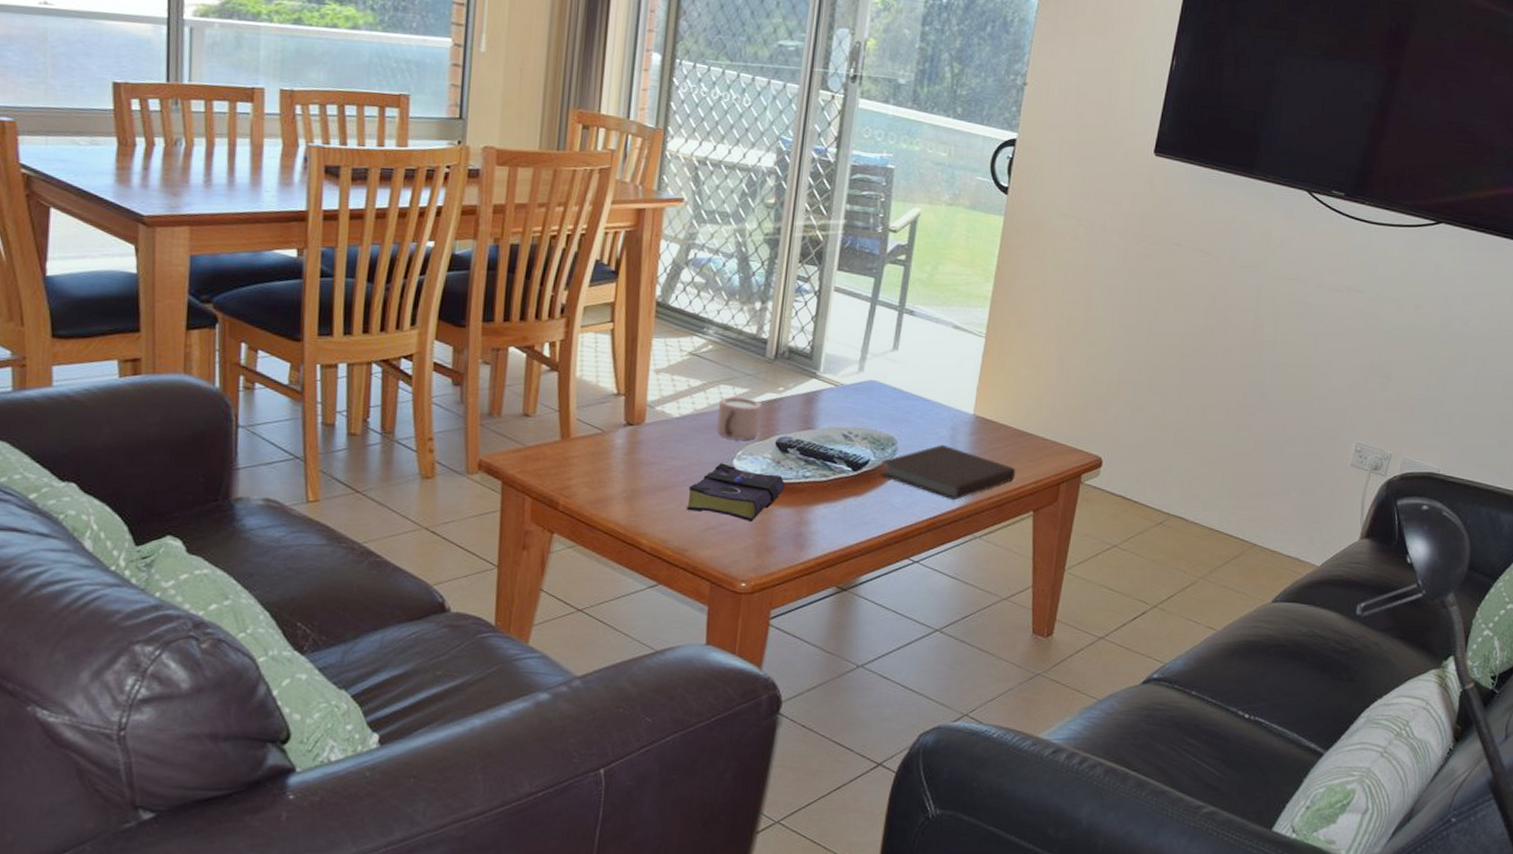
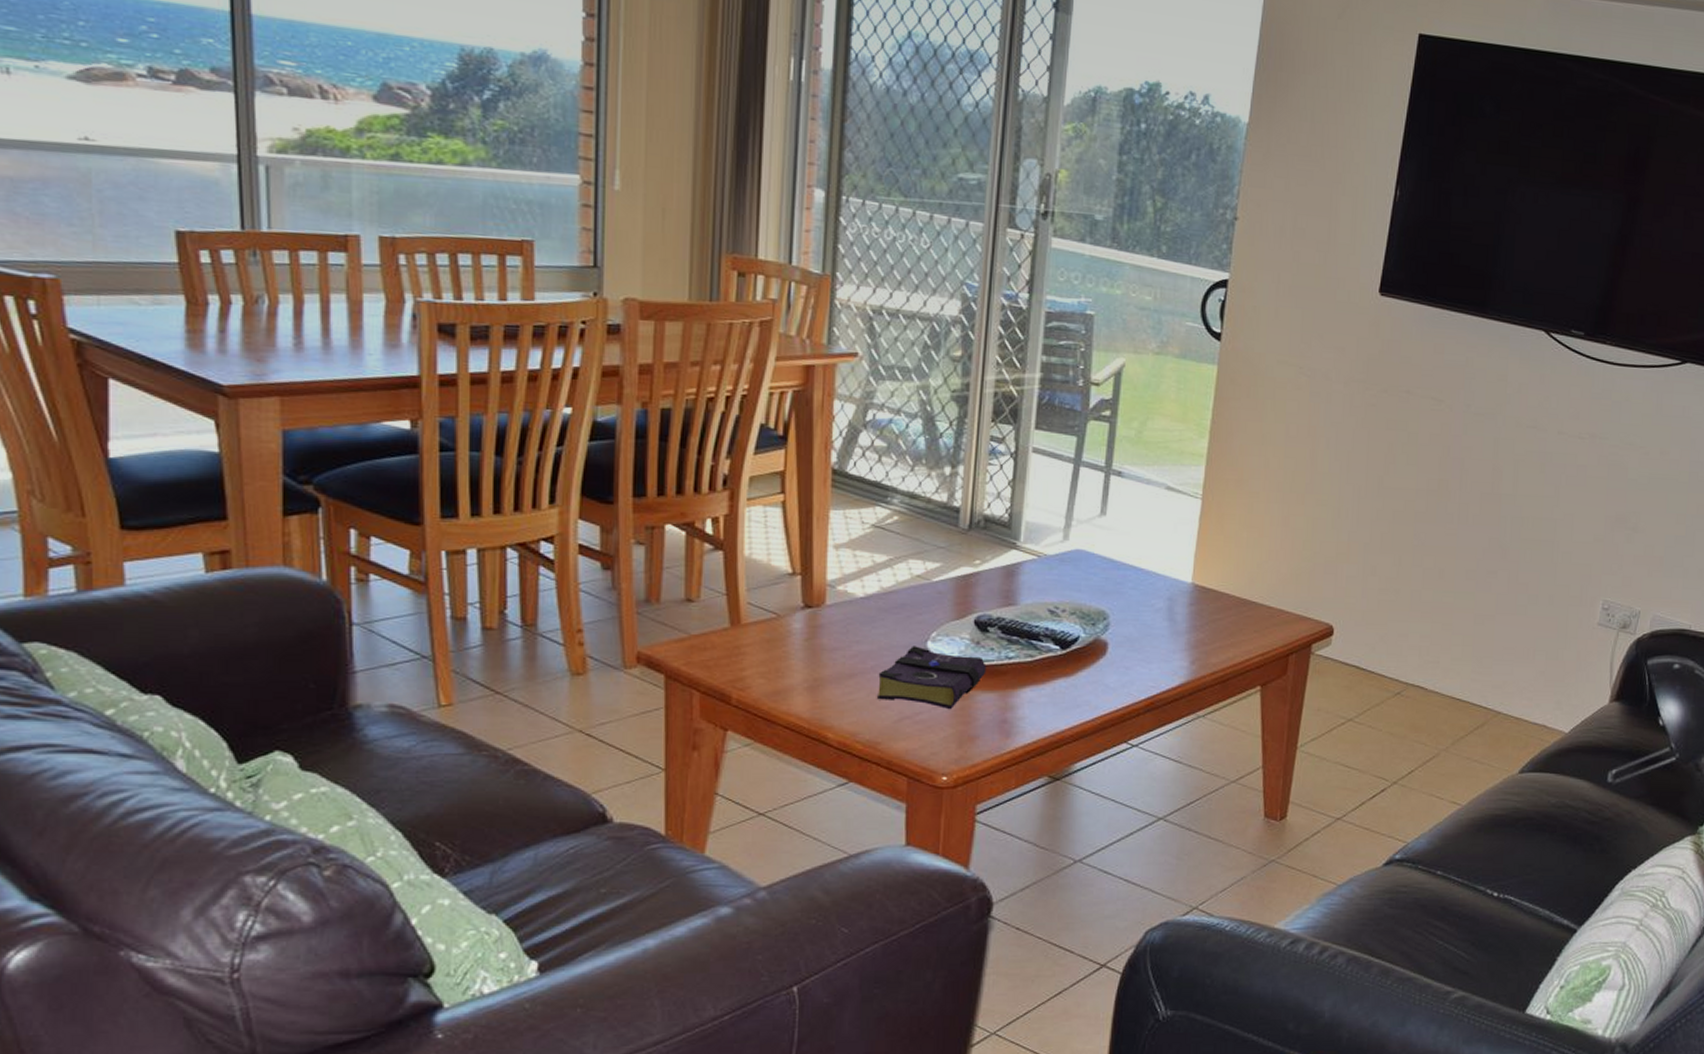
mug: present [716,396,762,440] -> none [907,572,957,620]
notebook: present [879,444,1016,501] -> none [1091,617,1241,678]

